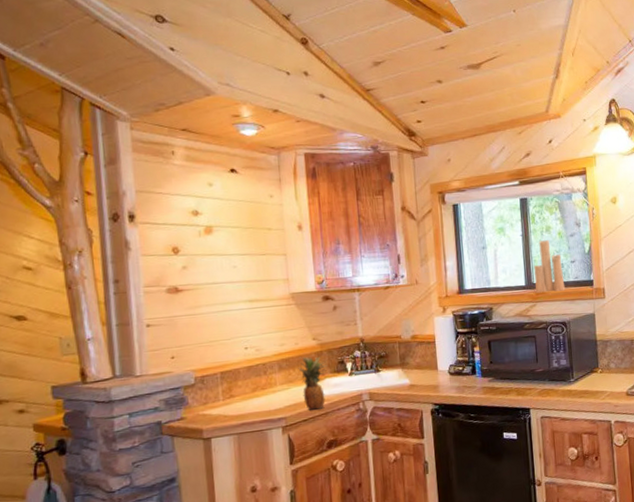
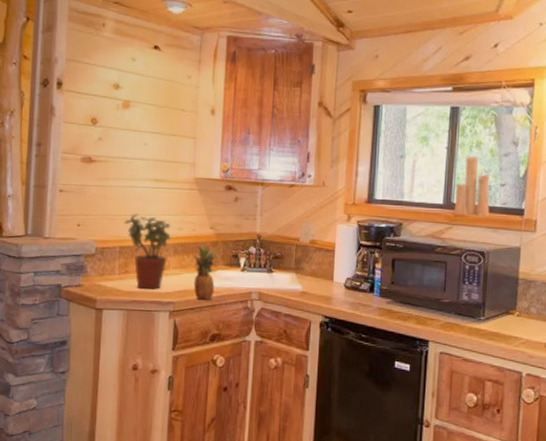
potted plant: none [222,337,273,411] -> present [124,214,171,290]

